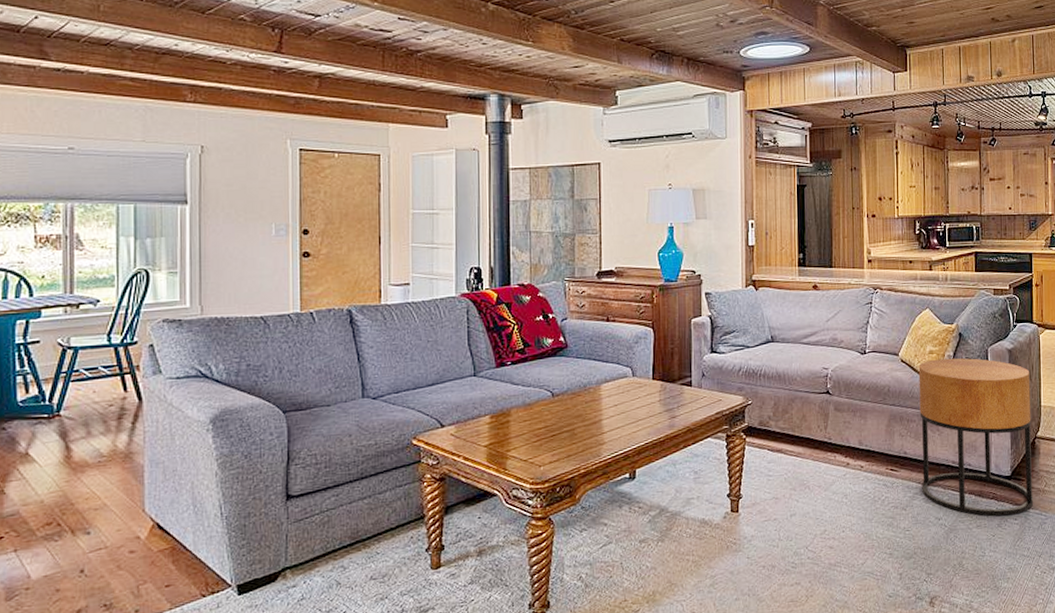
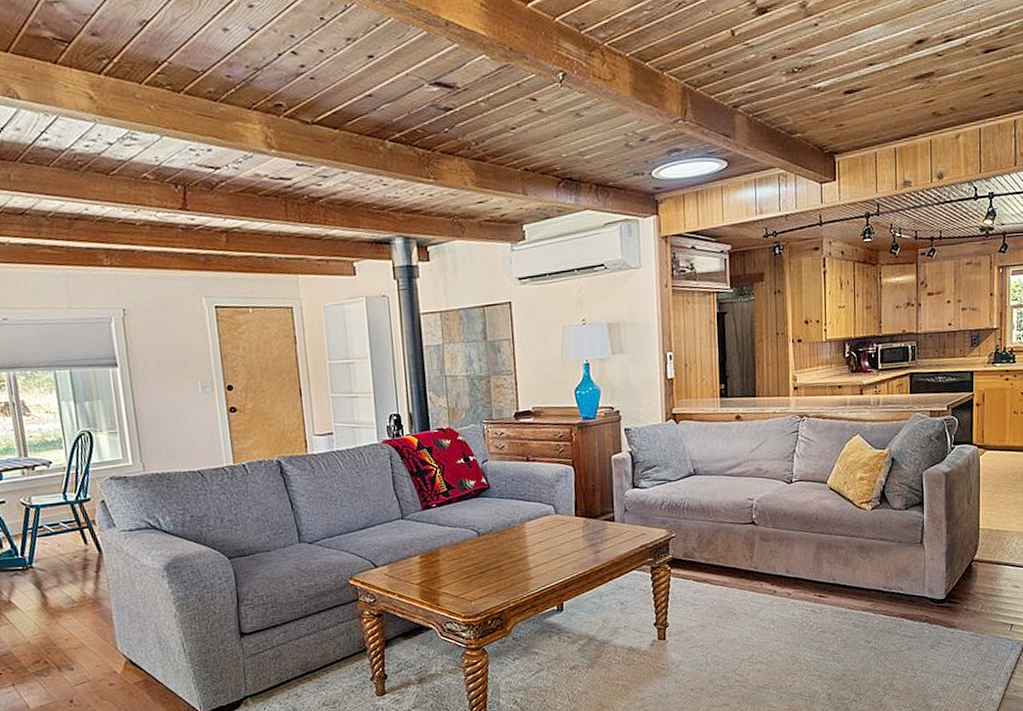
side table: present [918,358,1034,517] -> none [848,483,969,639]

